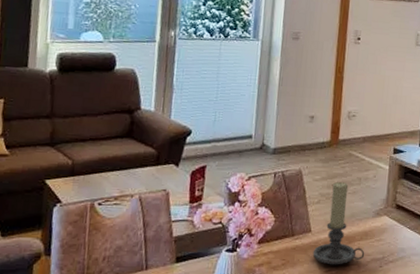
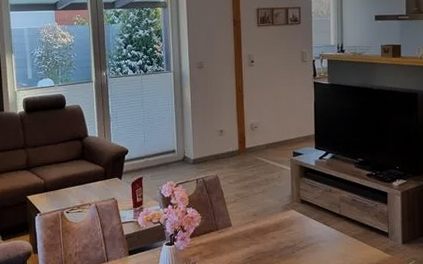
candle holder: present [312,181,365,265] -> none [235,183,279,253]

